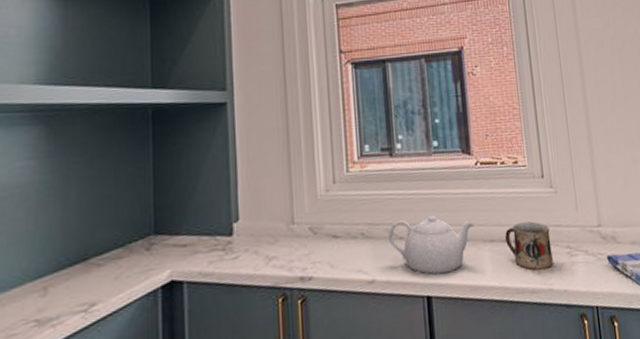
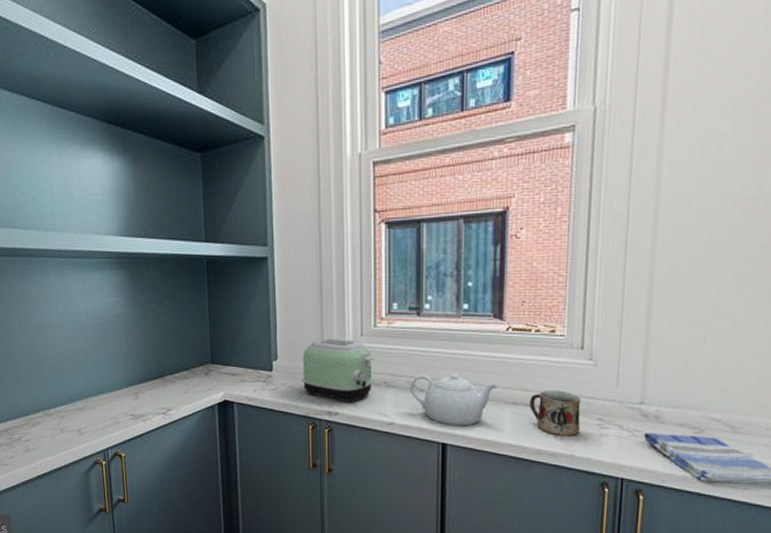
toaster: none [268,188,350,264] -> present [301,338,375,403]

